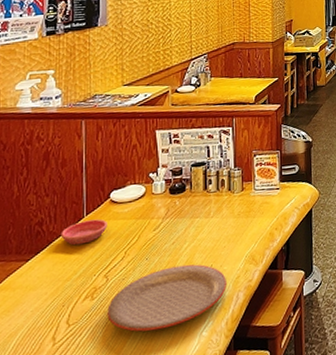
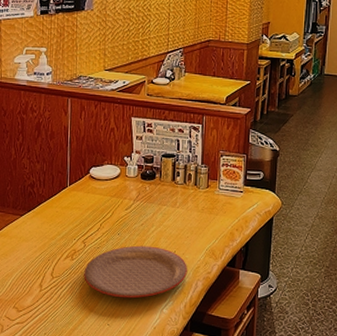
saucer: present [60,219,107,246] -> none [48,190,87,211]

